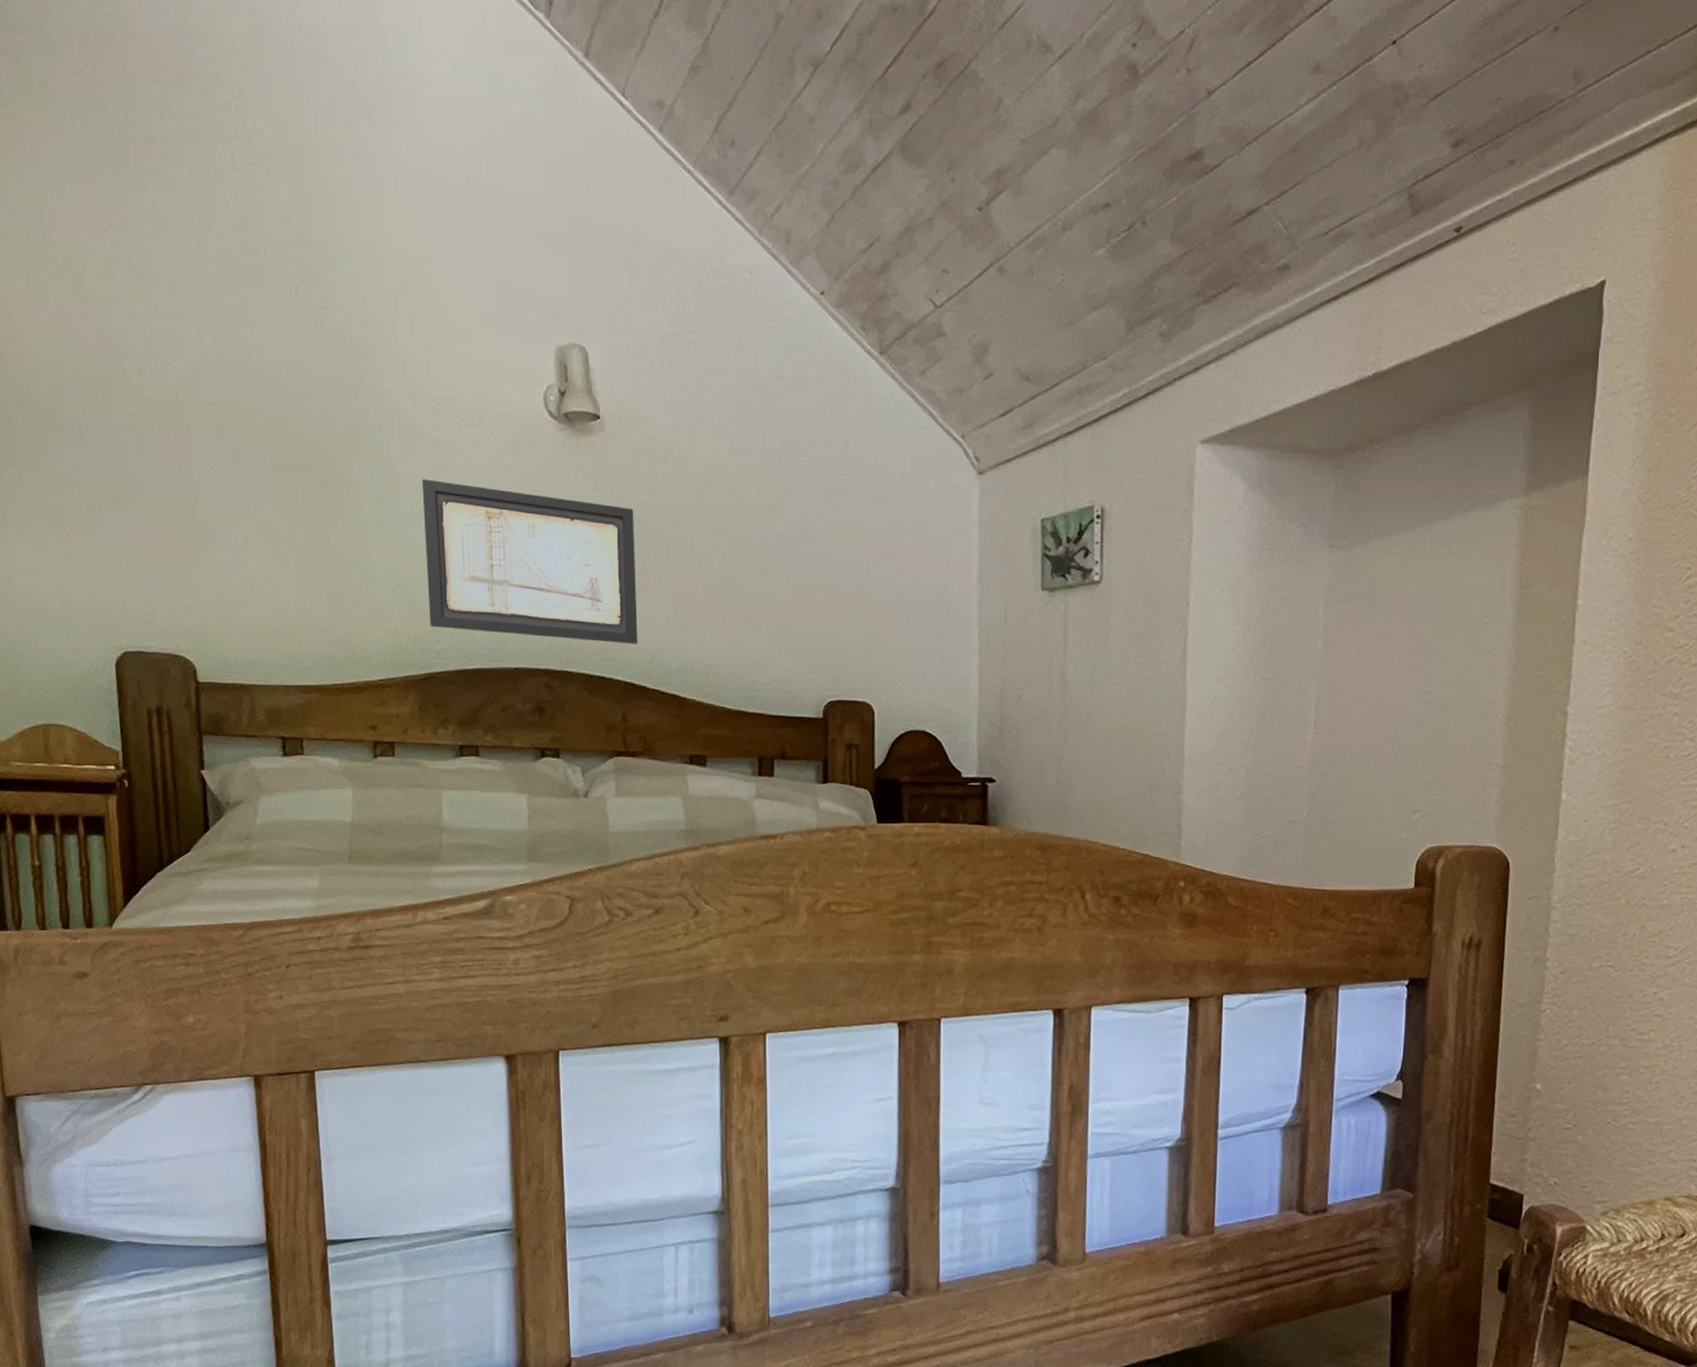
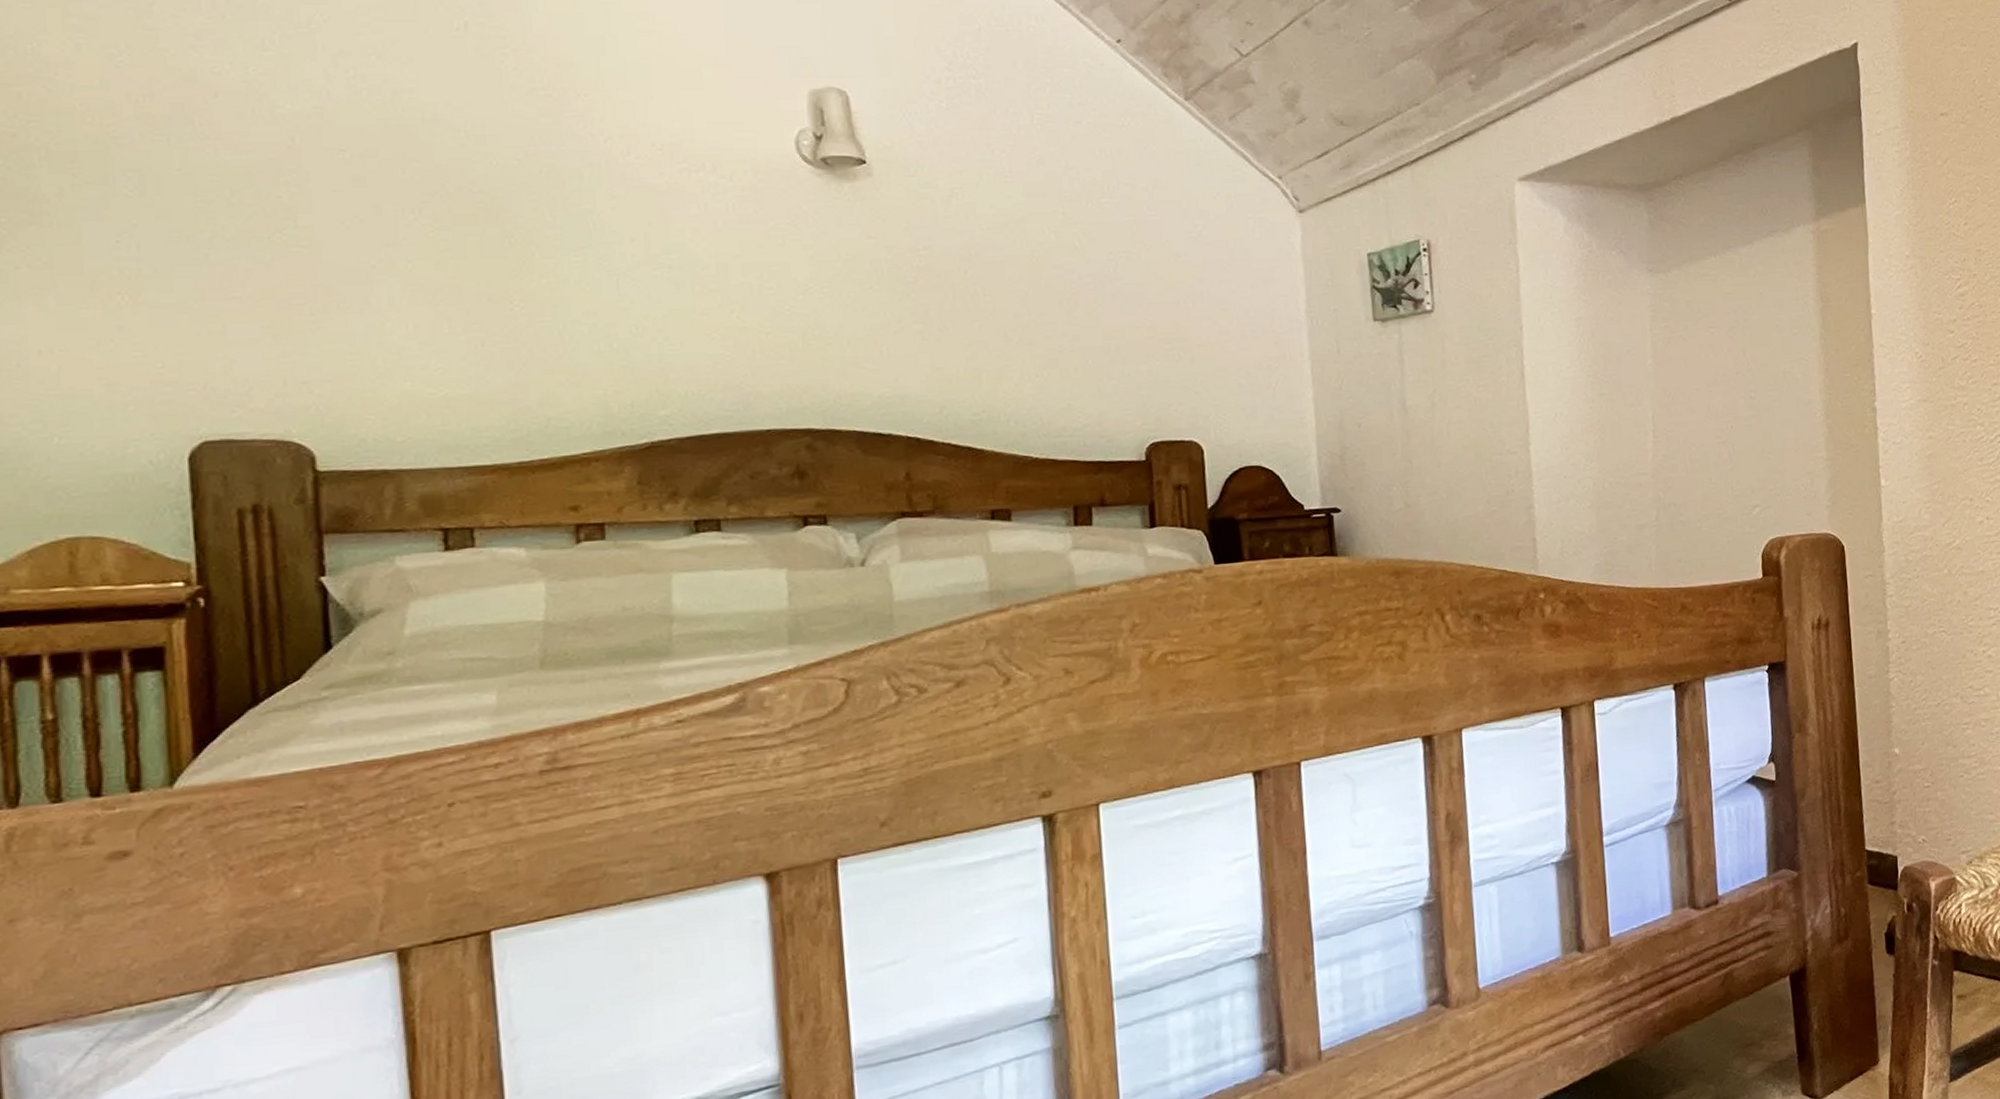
wall art: present [422,479,638,644] -> none [638,229,922,397]

